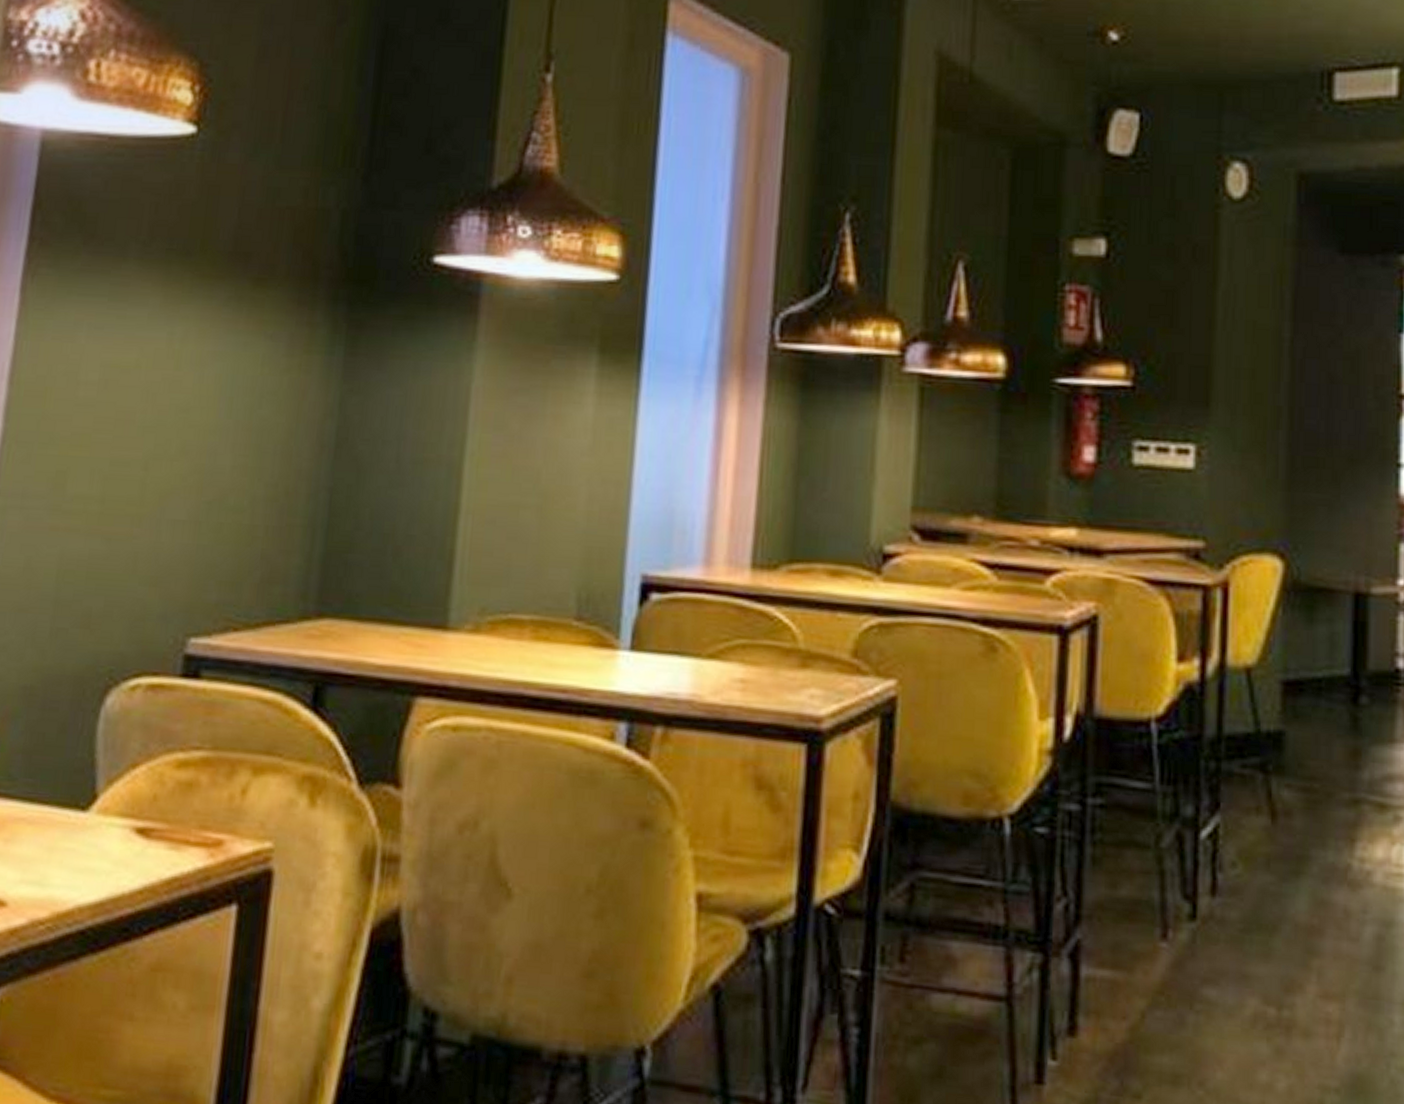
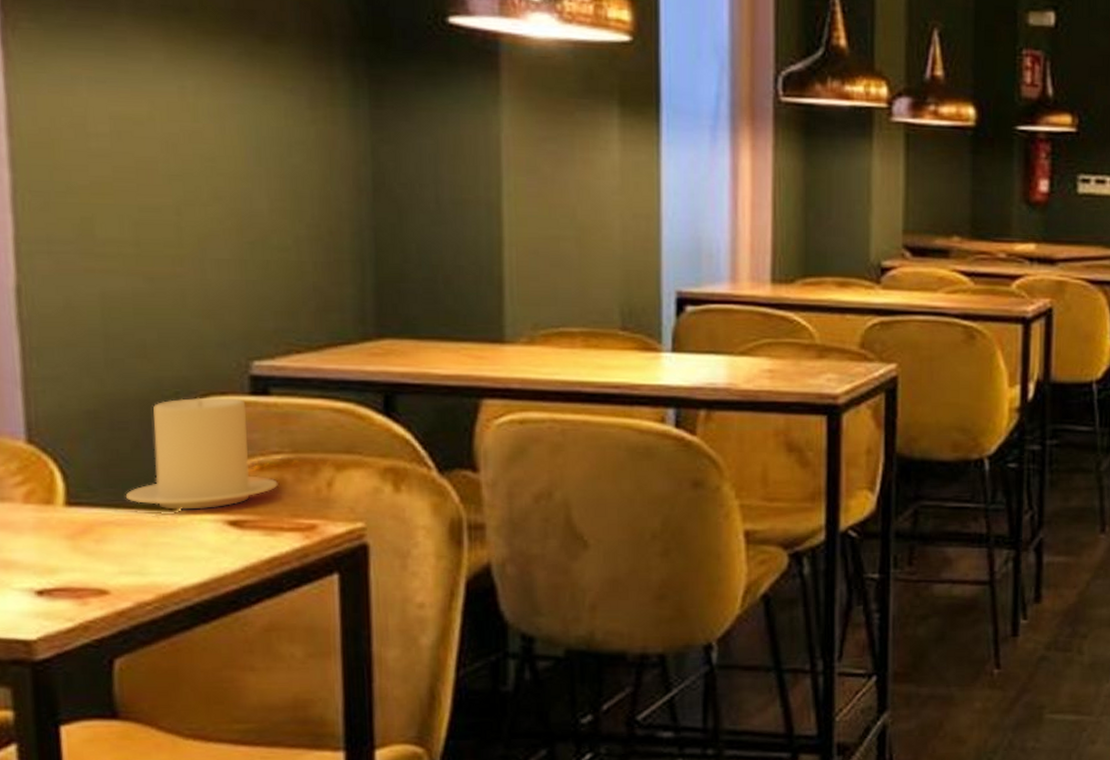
candle: none [42,677,193,811] -> present [125,397,278,510]

